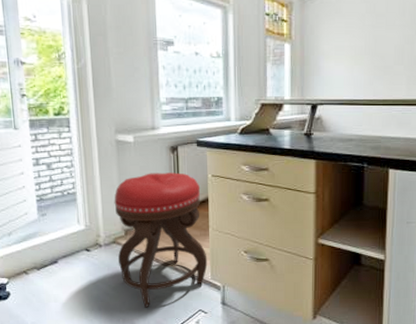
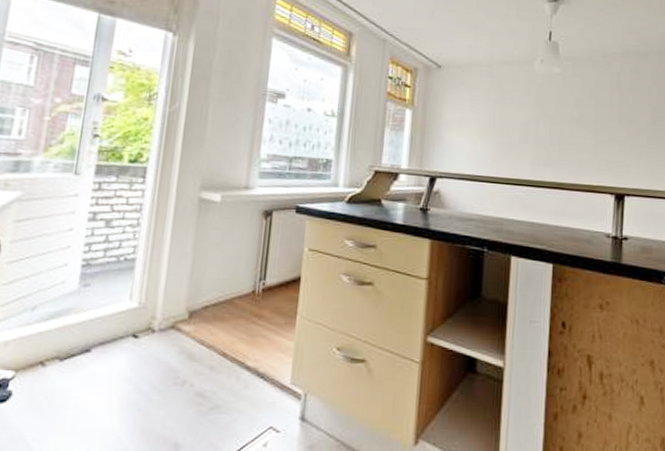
stool: present [114,172,208,308] -> none [173,240,293,422]

